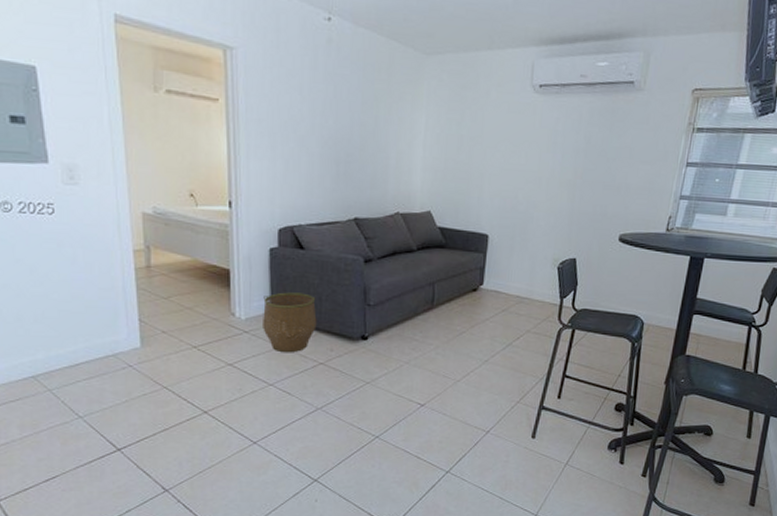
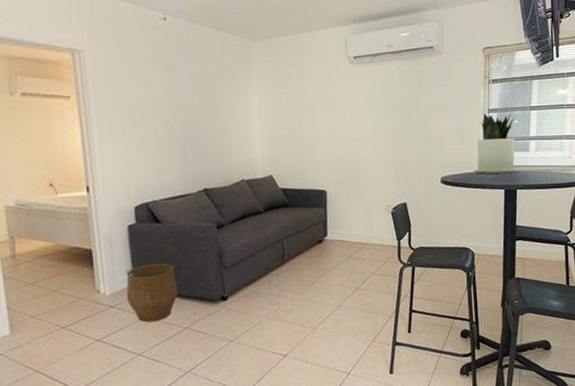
planter: none [657,166,717,240] -> present [473,112,517,175]

